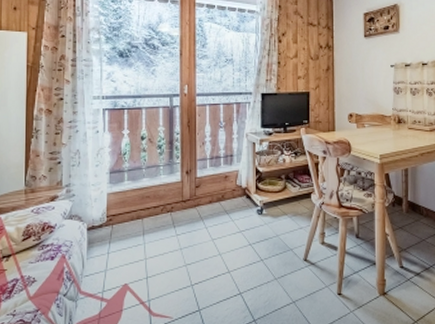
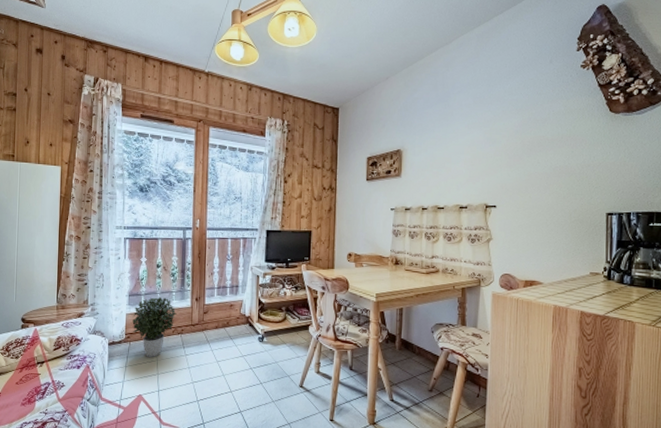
potted plant: none [115,172,165,242] -> present [132,296,177,358]

